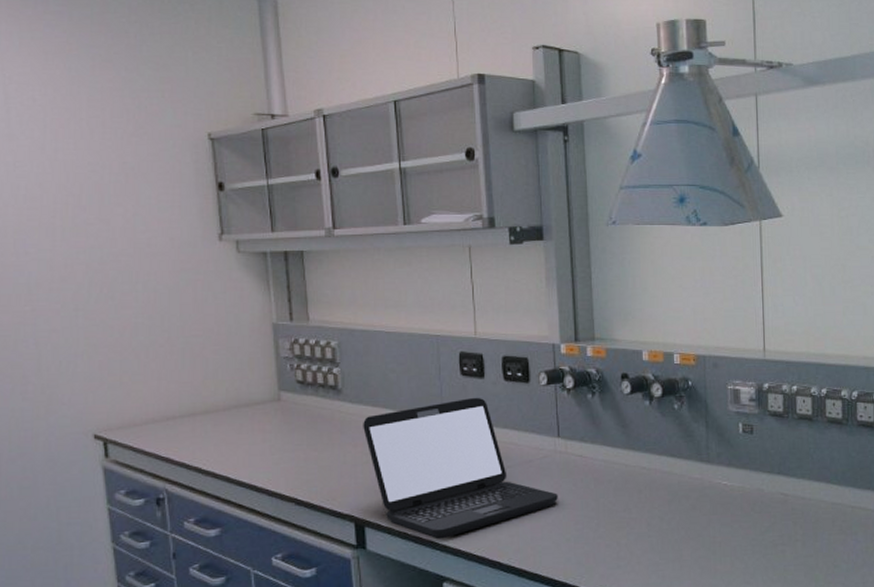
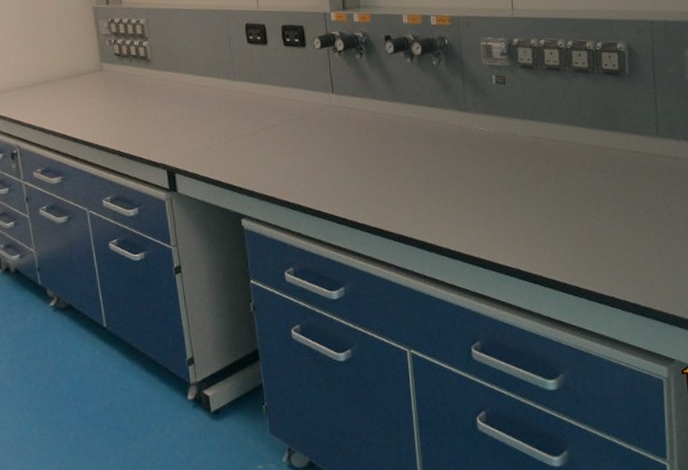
laptop: present [363,397,558,540] -> none [169,61,335,183]

